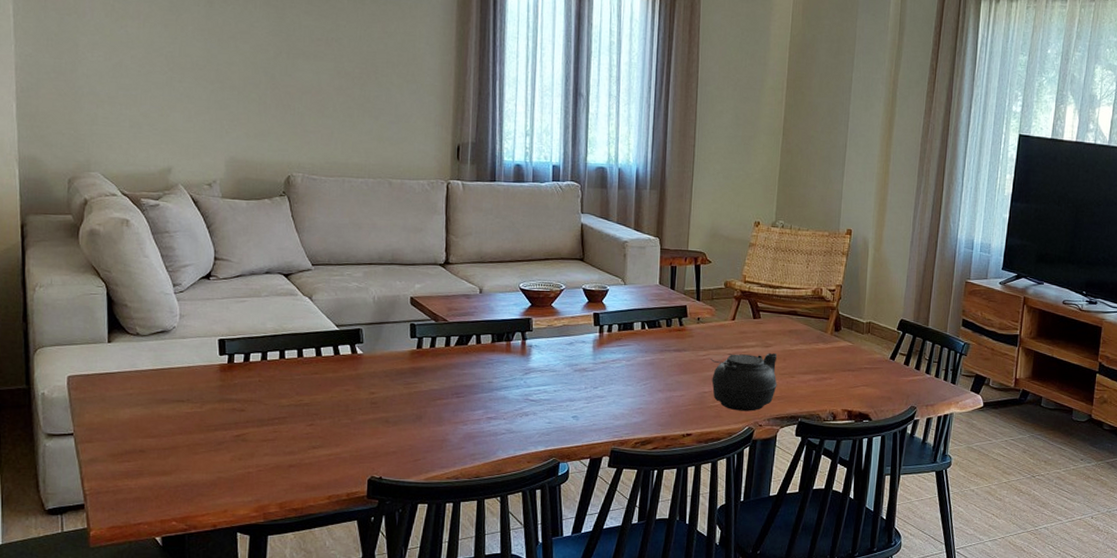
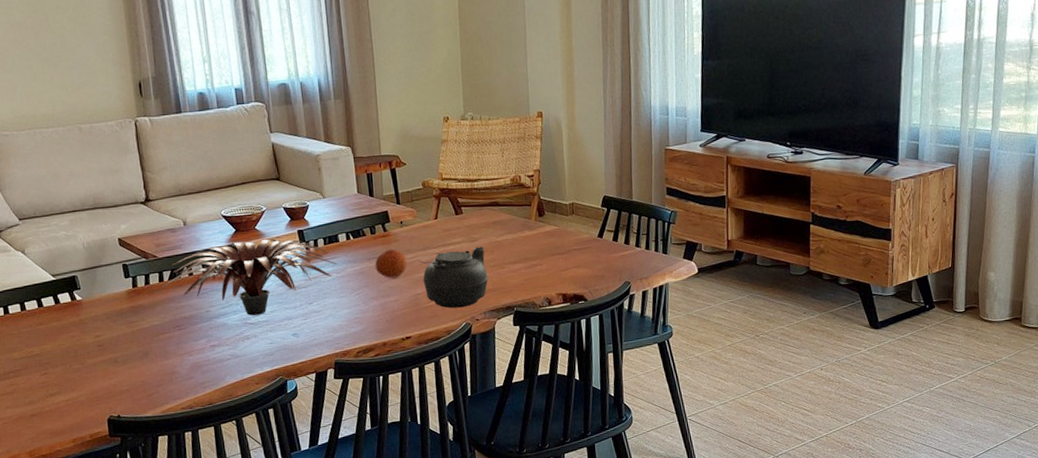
plant: none [447,316,629,393] -> present [162,239,338,316]
fruit: none [665,343,699,373] -> present [374,248,407,278]

